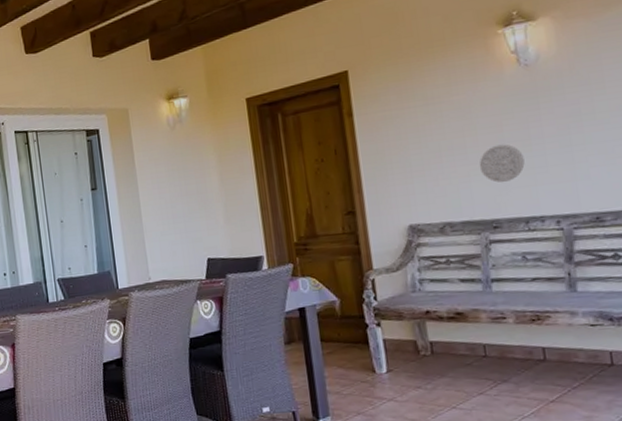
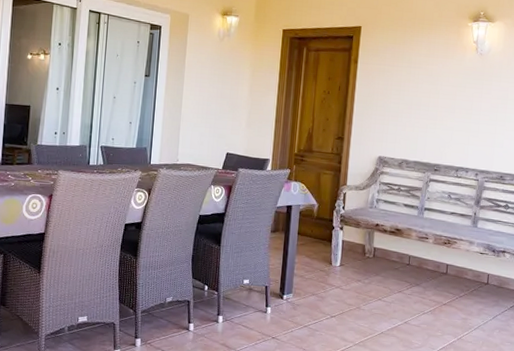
decorative medallion: present [479,144,525,183] -> none [434,109,465,138]

